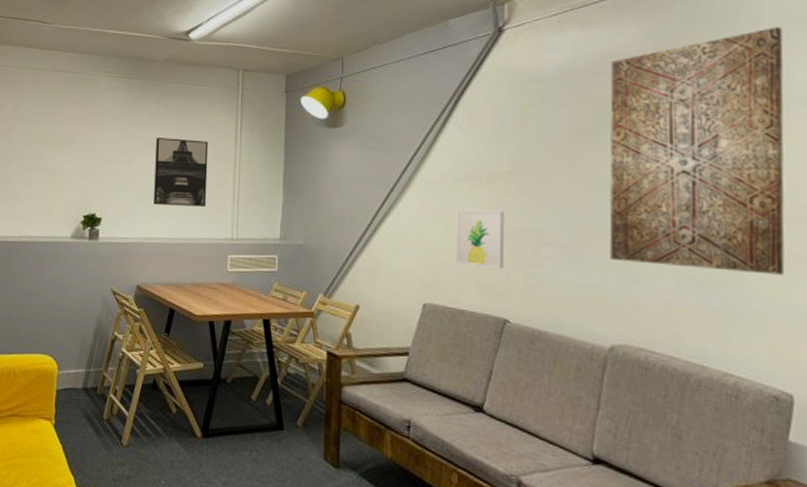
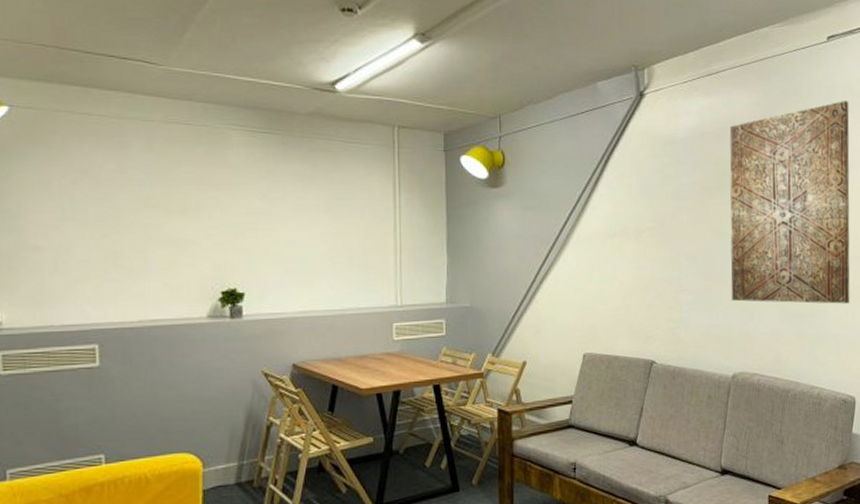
wall art: present [154,138,209,207] -> none [304,201,366,275]
wall art: present [456,209,505,268] -> none [609,263,650,316]

